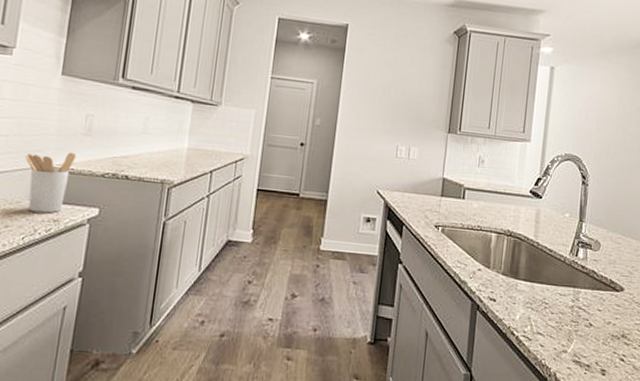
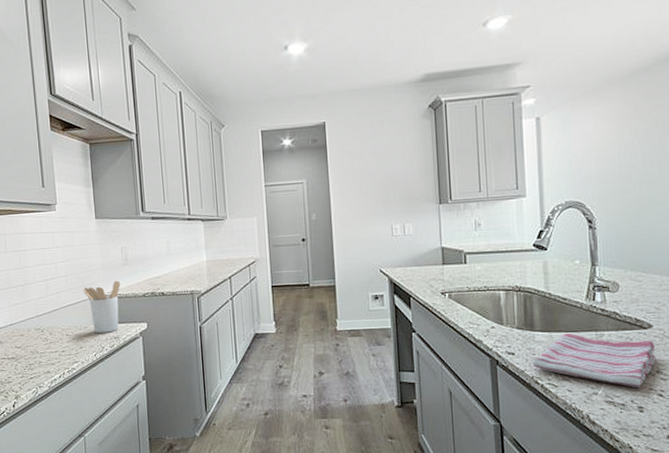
dish towel: none [511,285,623,351] -> present [532,332,655,389]

